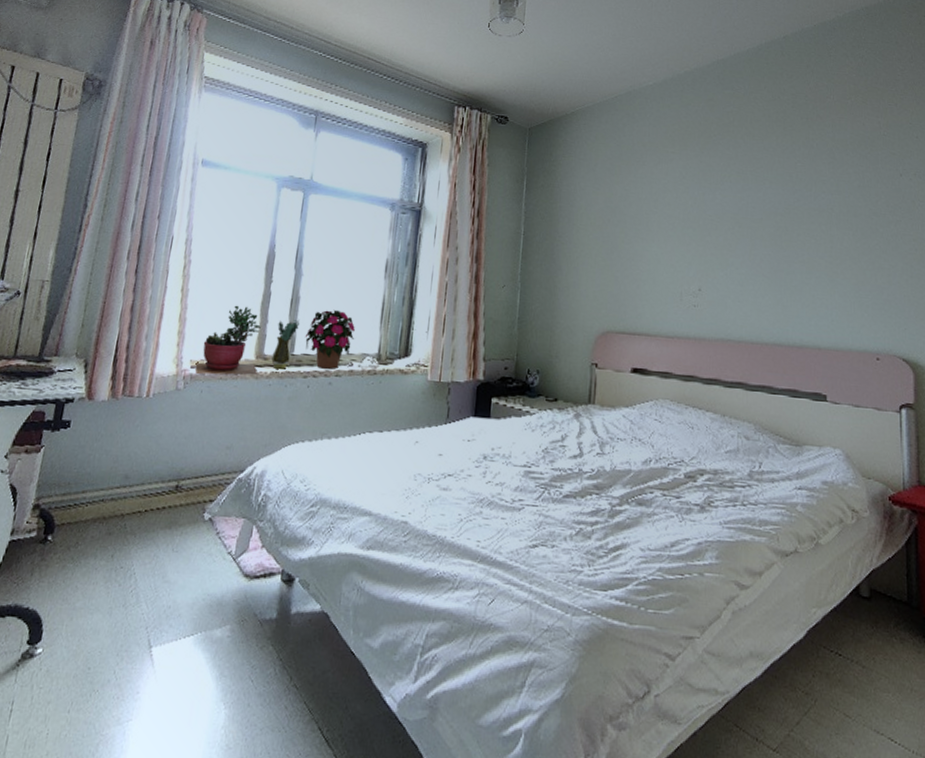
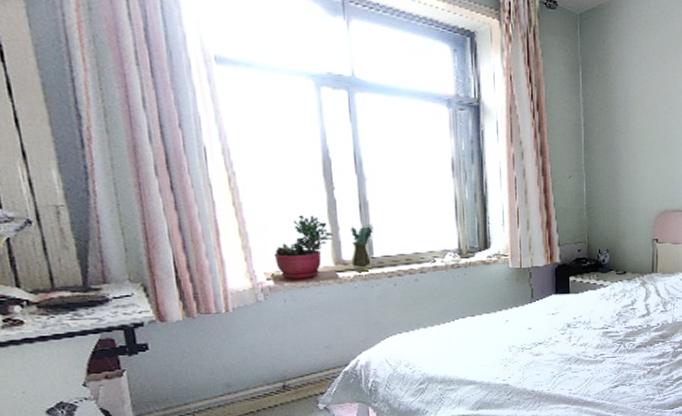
potted flower: present [304,309,355,371] -> none [381,211,433,268]

